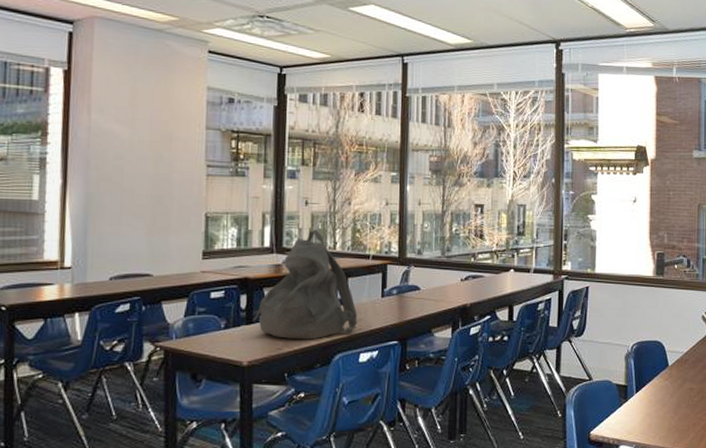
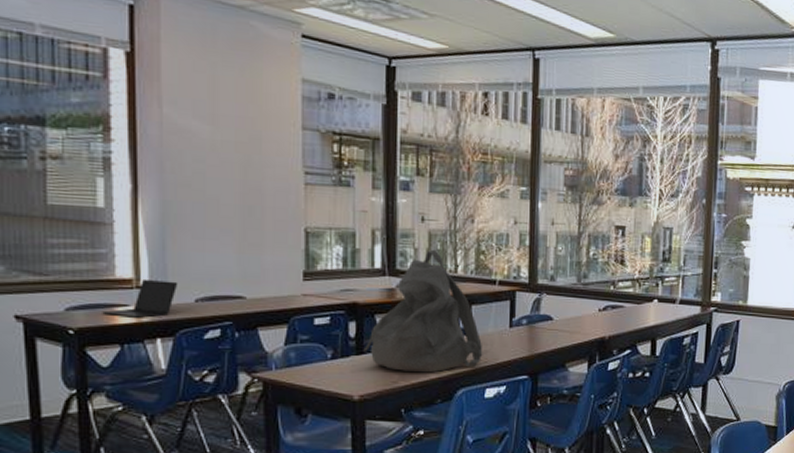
laptop: none [30,260,96,295] -> present [102,278,178,318]

